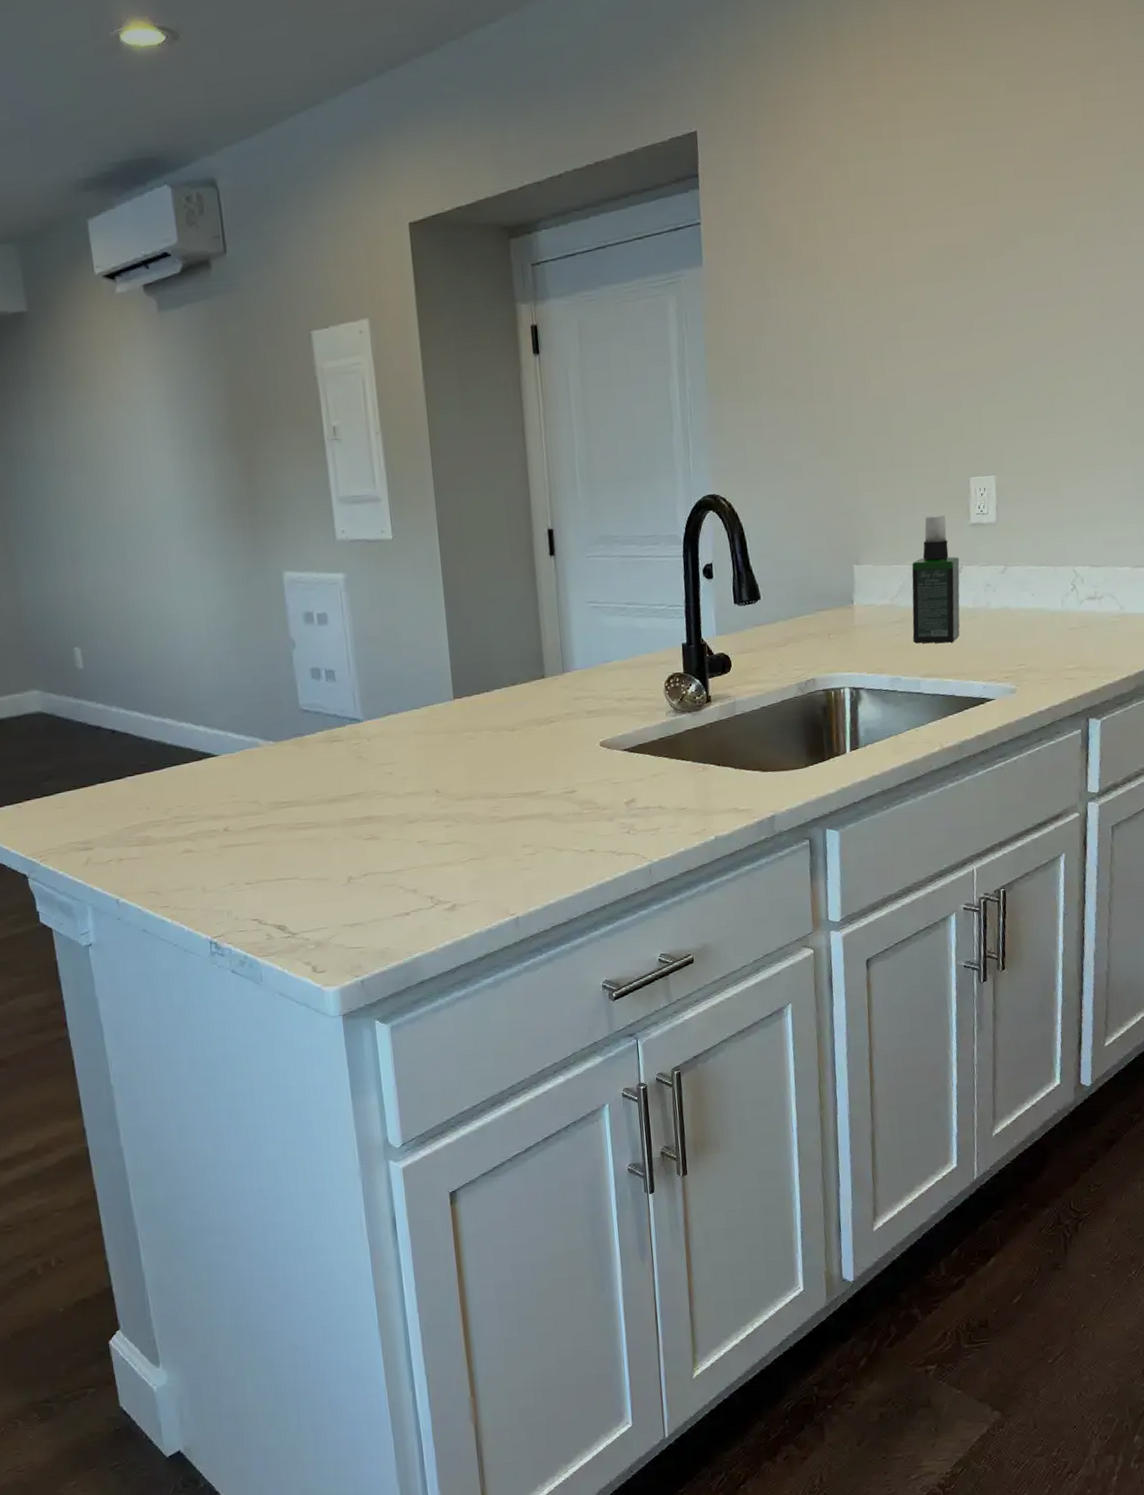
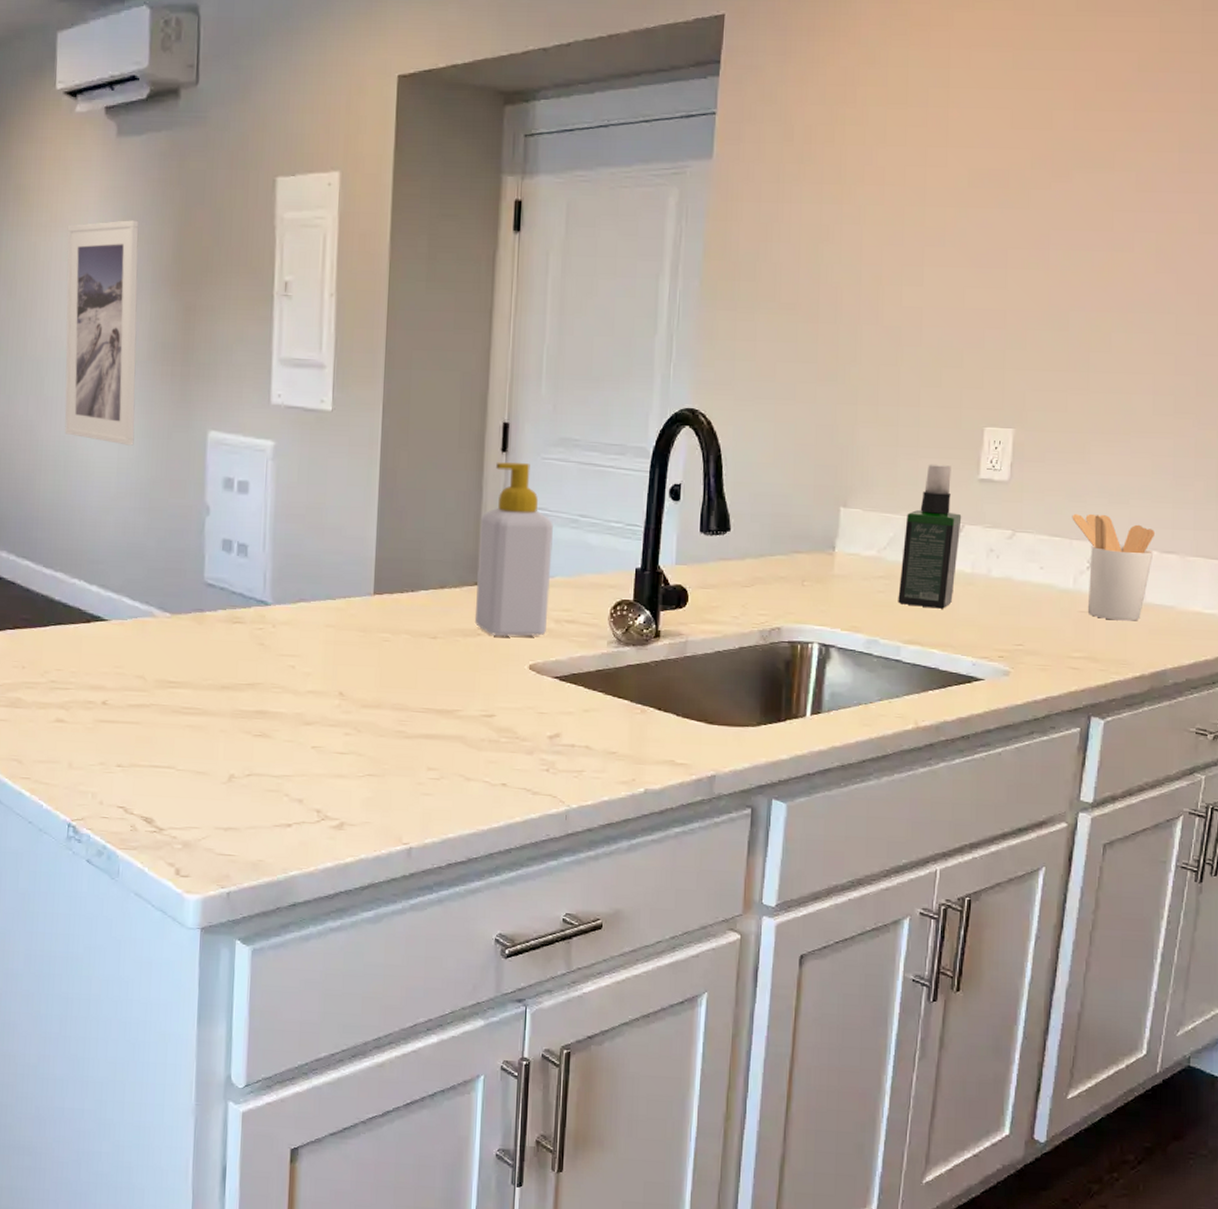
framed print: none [125,387,217,596] -> present [64,220,139,446]
soap bottle: none [540,563,611,721] -> present [474,462,553,637]
utensil holder: none [1053,541,1127,632] -> present [1072,513,1156,621]

